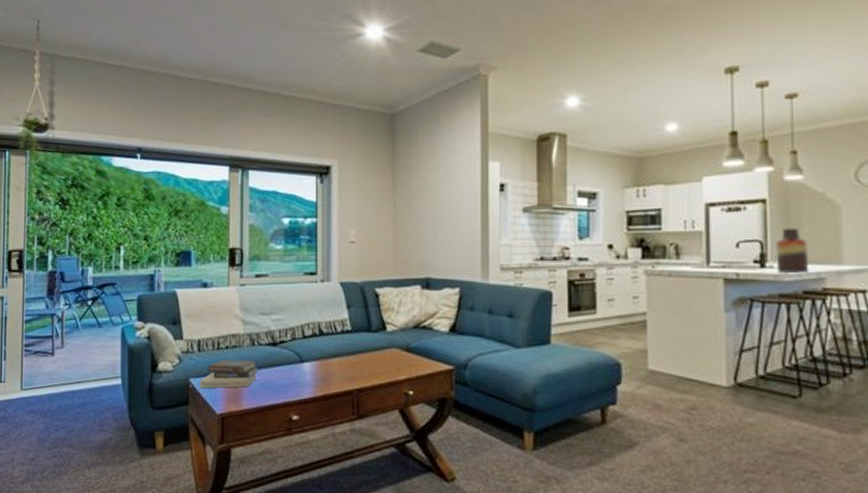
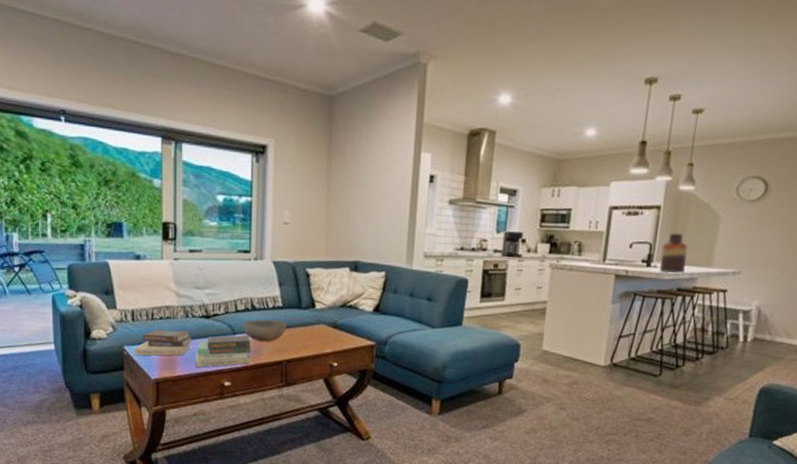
books: none [261,362,320,400] -> present [195,335,251,368]
bowl: none [311,345,357,370] -> present [243,319,287,342]
coffee maker: none [586,237,611,266] -> present [501,231,524,259]

